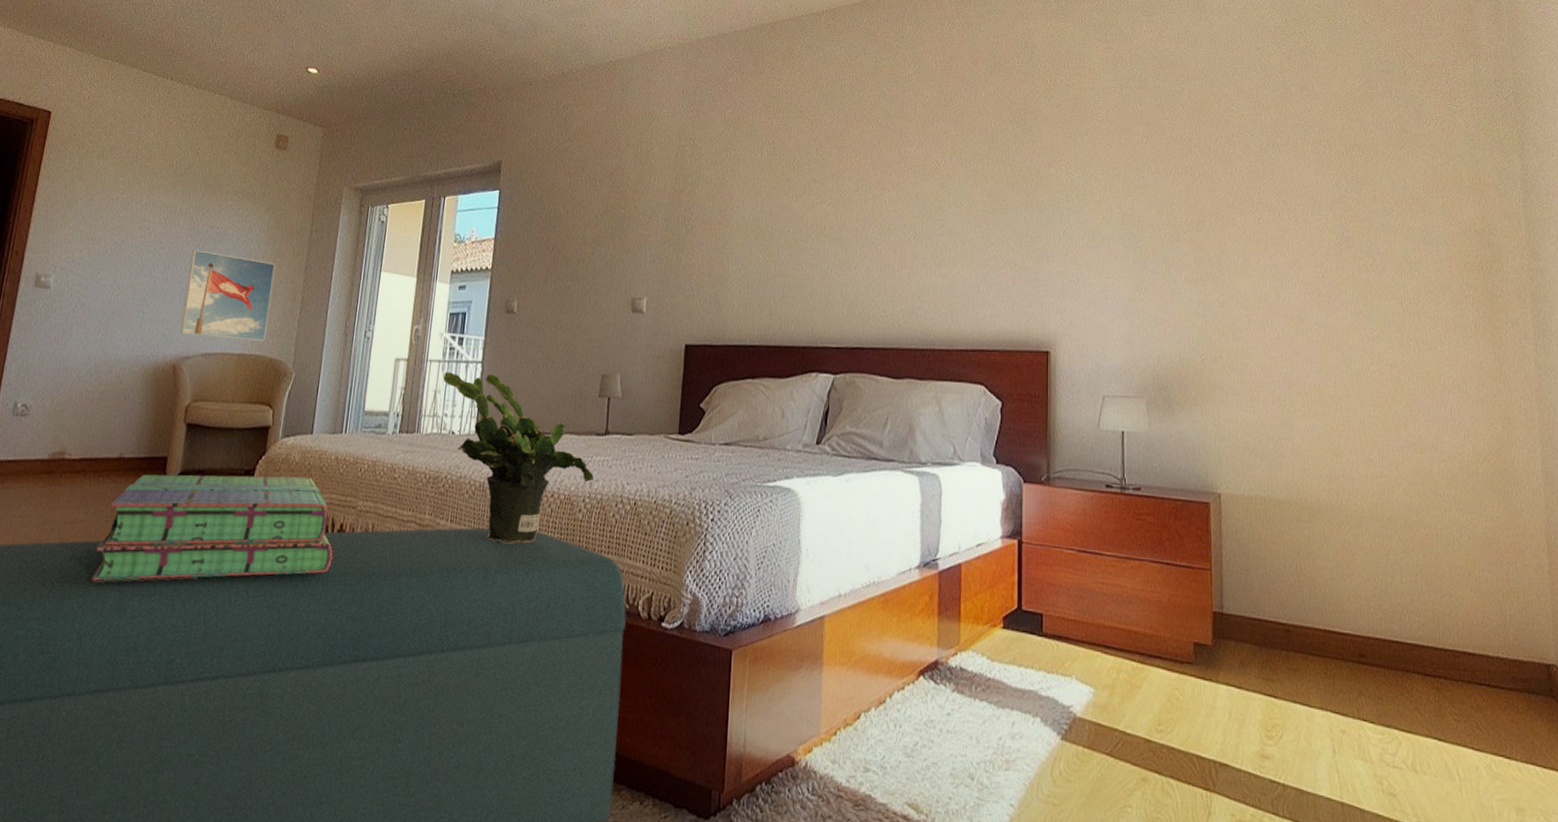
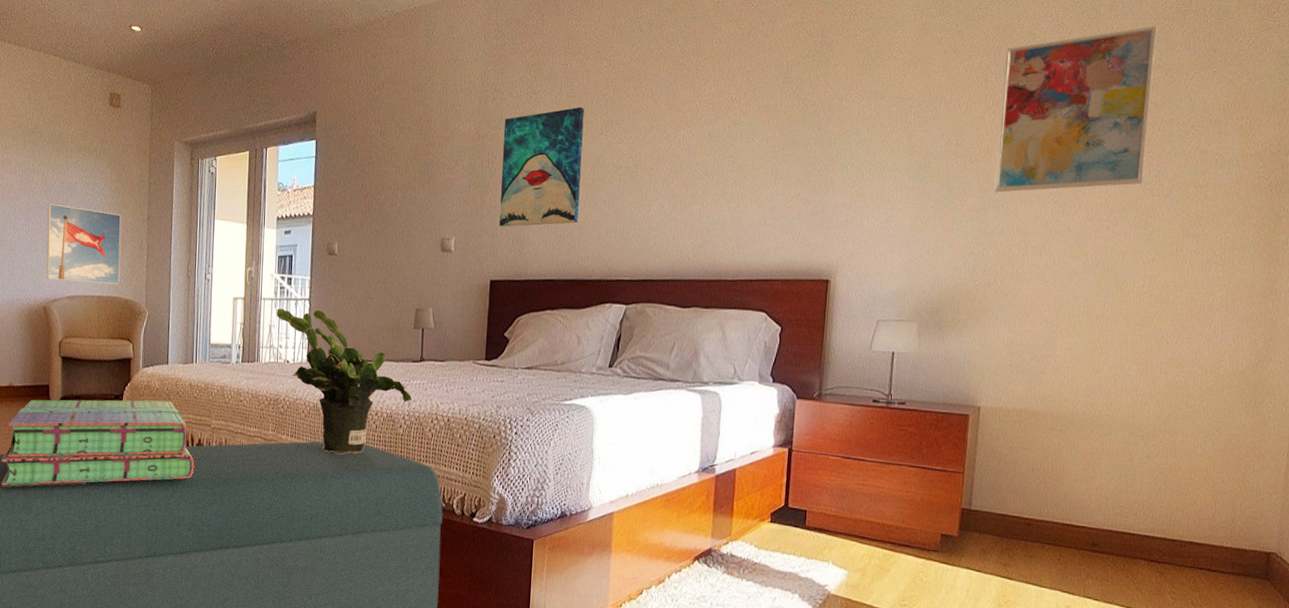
wall art: none [695,165,786,288] -> present [499,106,584,228]
wall art: none [1206,106,1356,264] -> present [995,26,1158,193]

